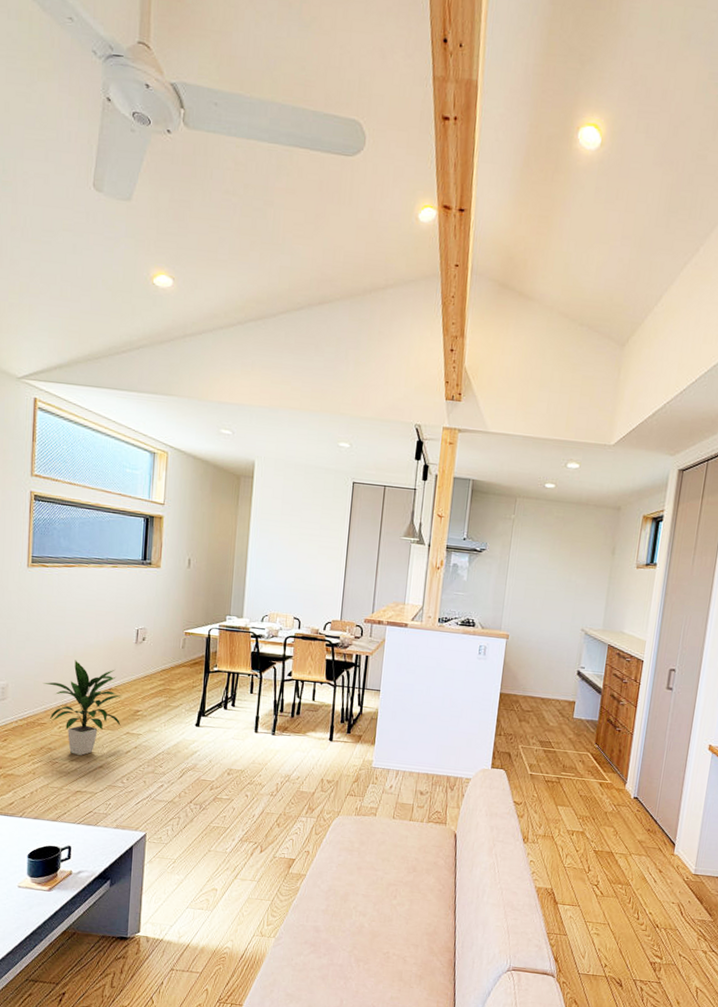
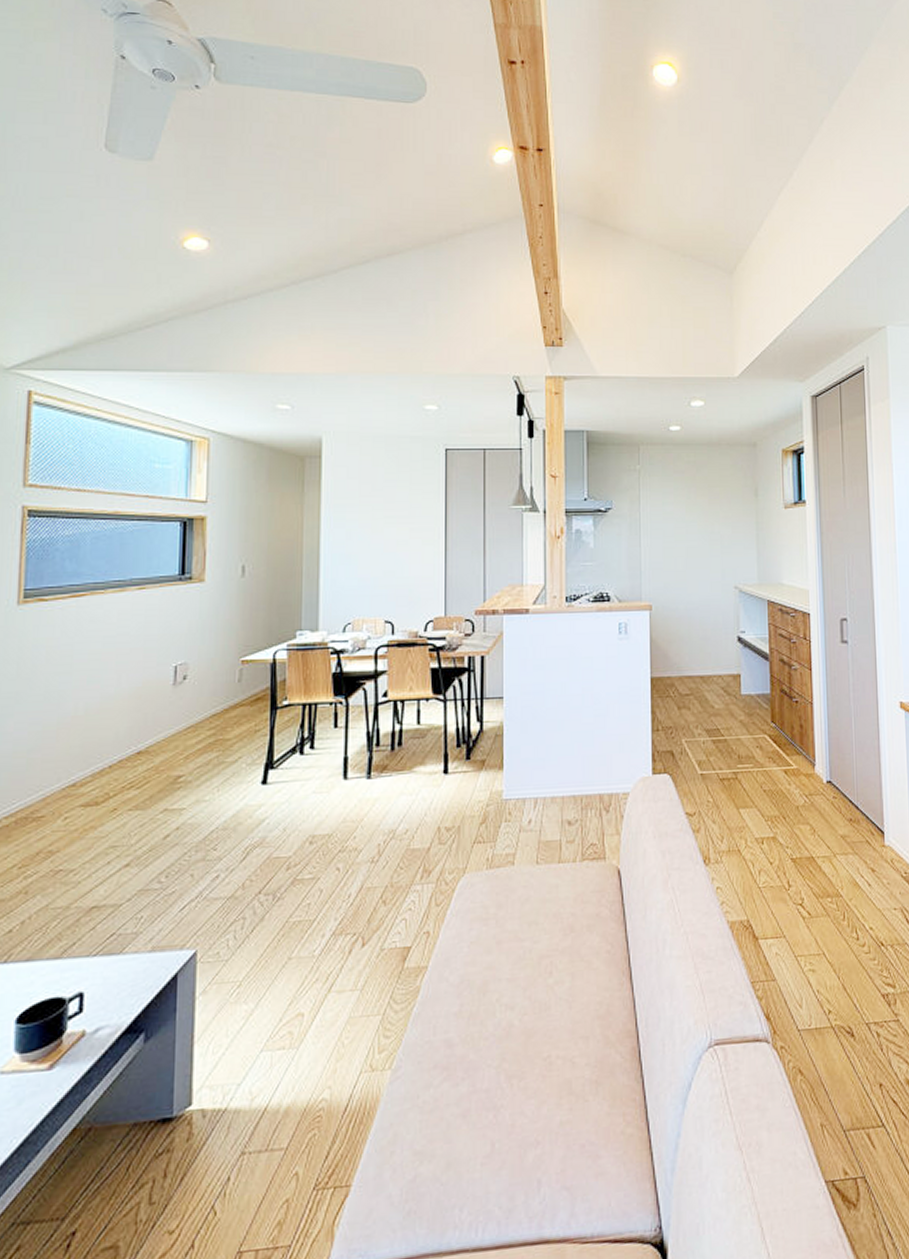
indoor plant: present [42,660,123,756] -> none [39,720,157,854]

